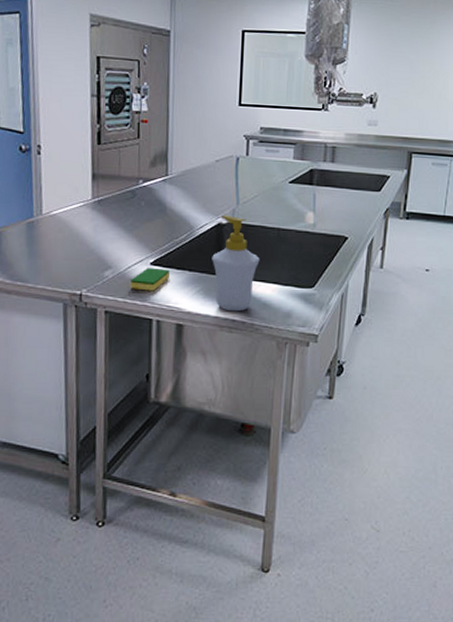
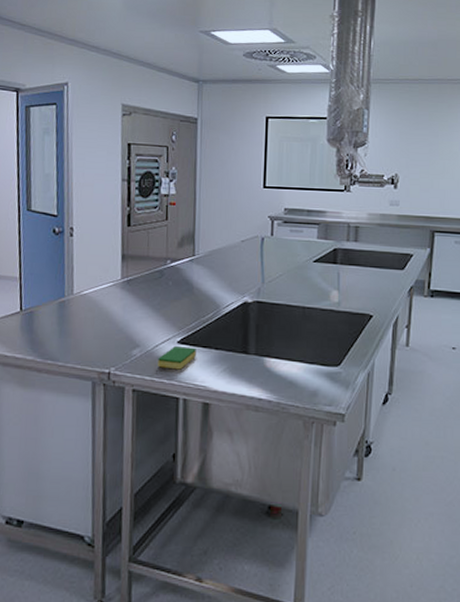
soap bottle: present [212,215,260,312] -> none [238,293,285,390]

